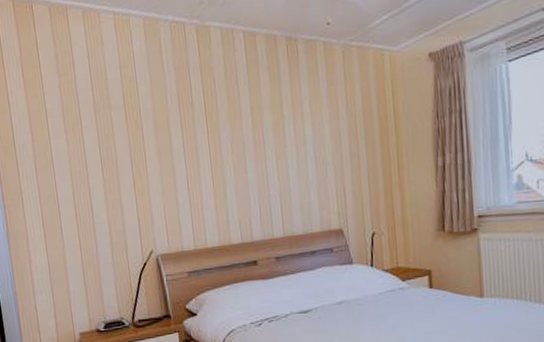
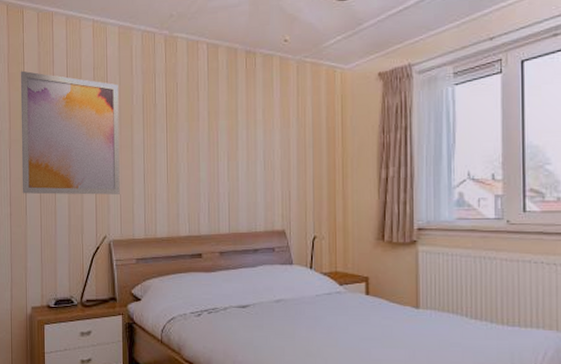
wall art: none [37,75,163,212] -> present [20,70,120,195]

